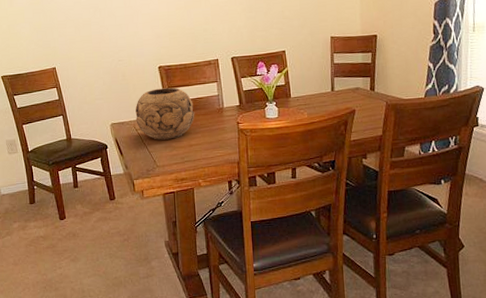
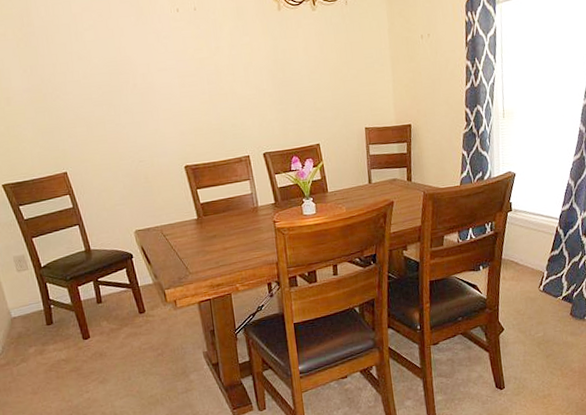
decorative bowl: present [135,87,195,140] -> none [161,188,228,245]

